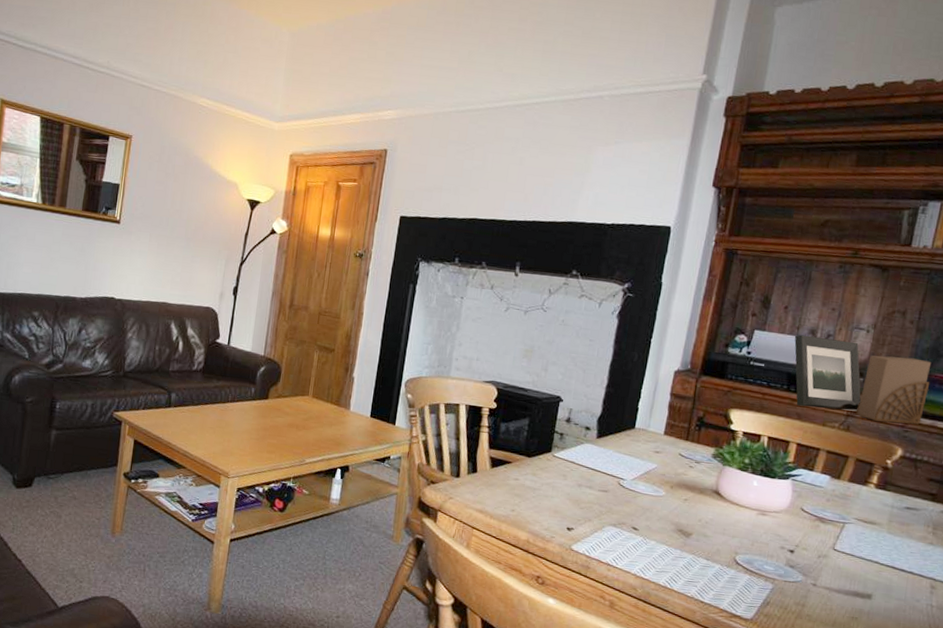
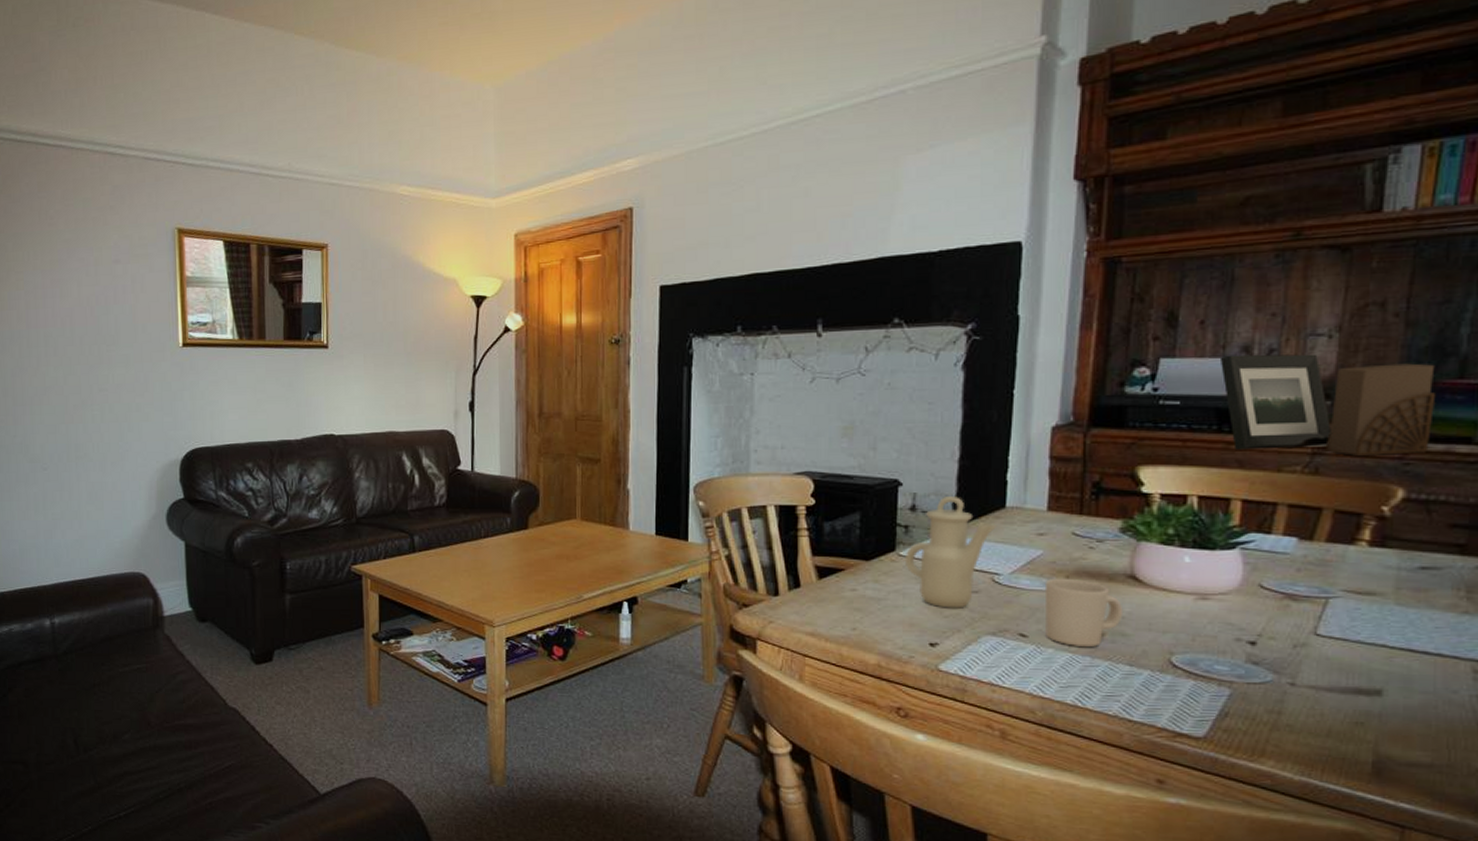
teapot: none [557,414,626,503] -> present [906,497,996,608]
mug: none [651,487,708,543] -> present [1044,578,1124,648]

